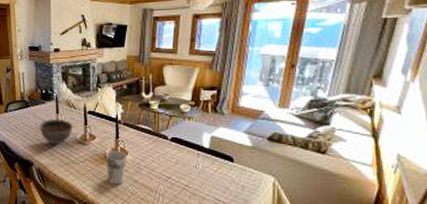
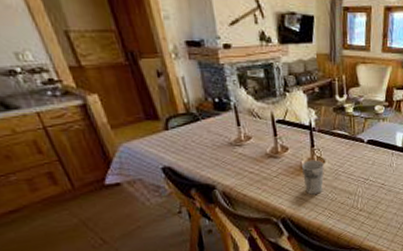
bowl: present [39,119,73,145] -> none [216,132,261,163]

